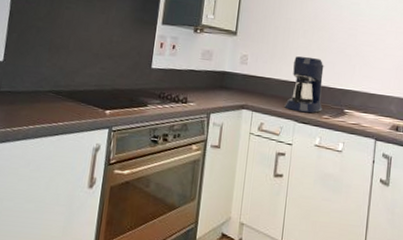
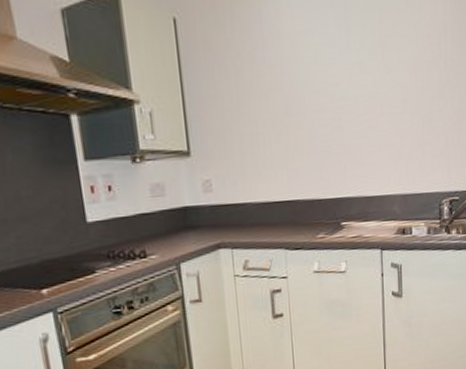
coffee maker: present [284,56,324,113] -> none [270,165,315,238]

